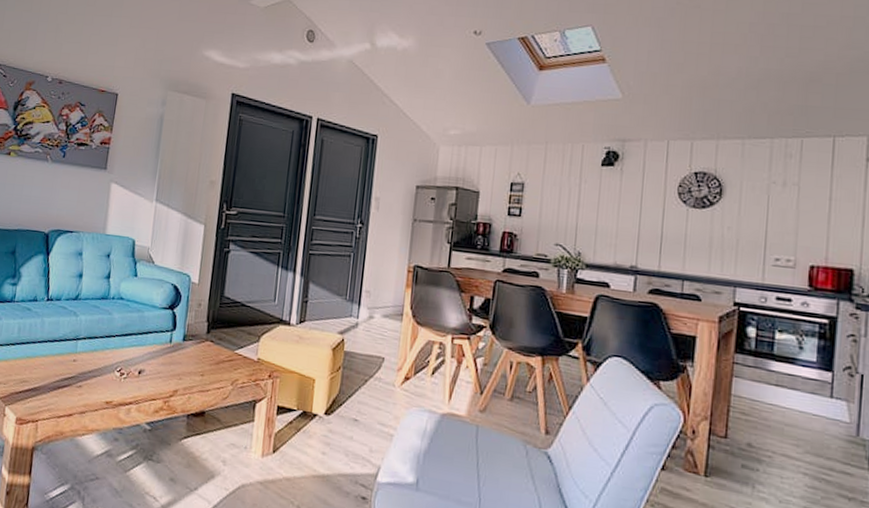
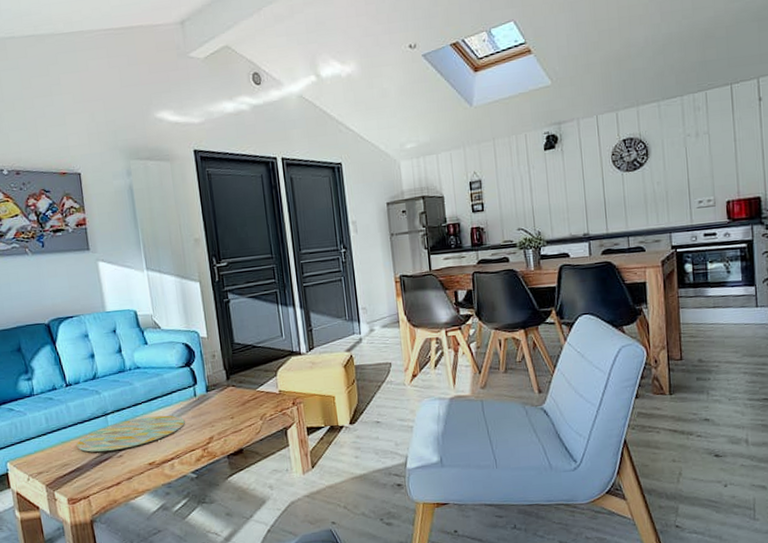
decorative tray: none [40,350,154,381] -> present [77,415,185,452]

